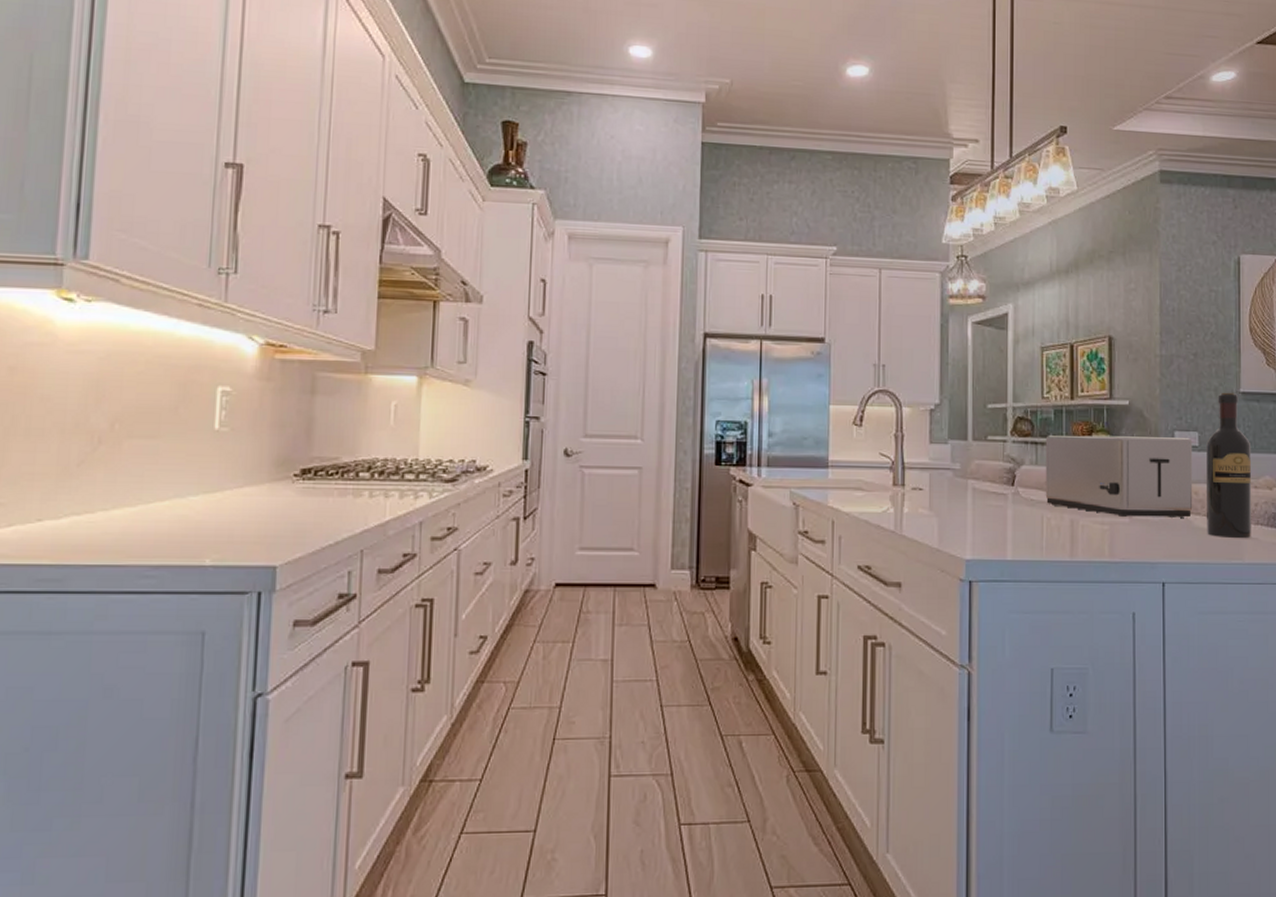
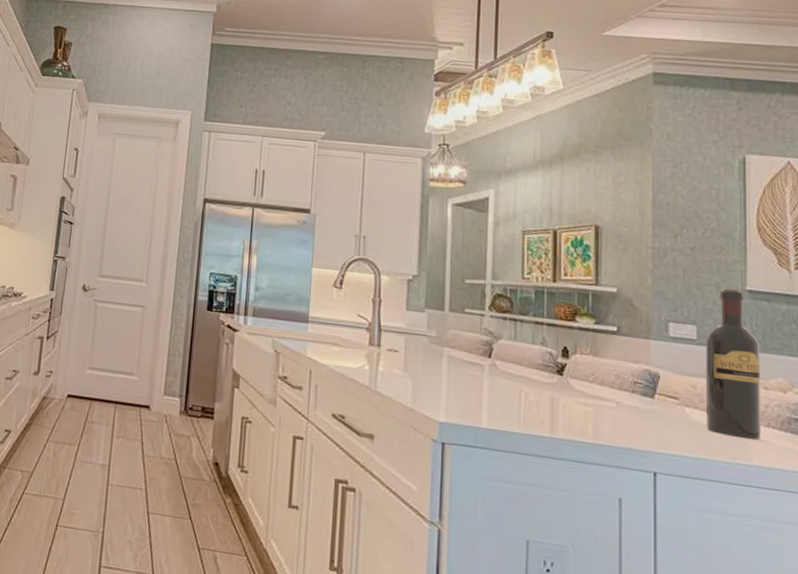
toaster: present [1045,435,1193,518] -> none [524,314,690,411]

